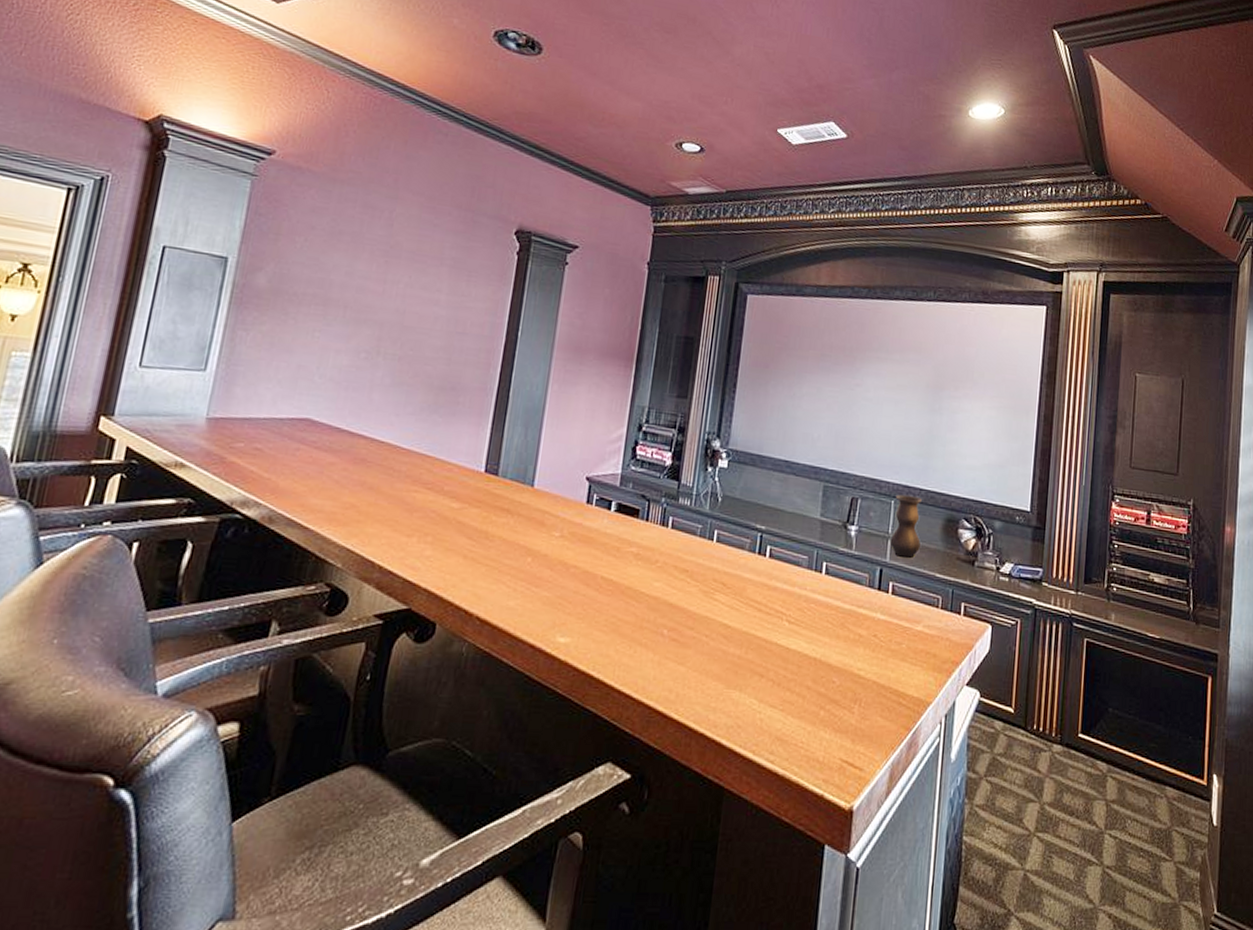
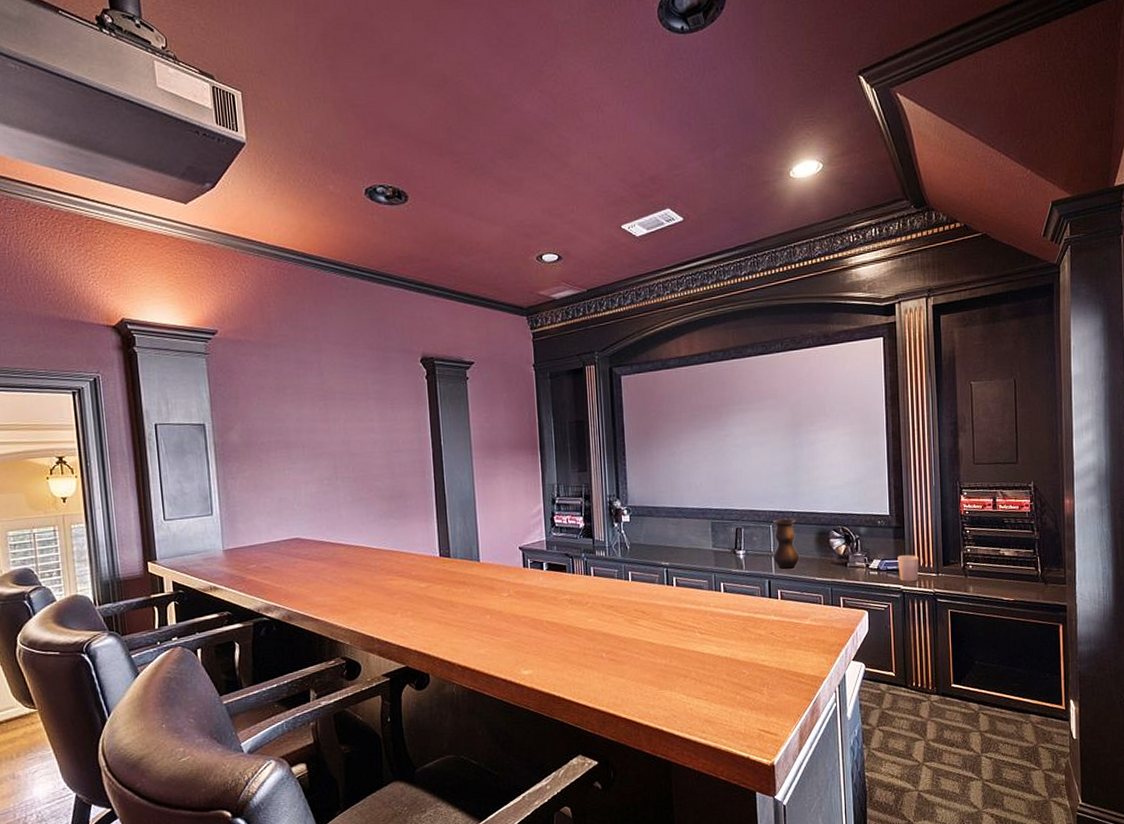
candle holder: none [1032,562,1058,598] -> present [897,555,919,582]

